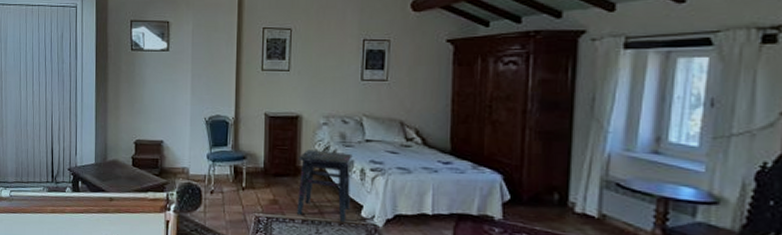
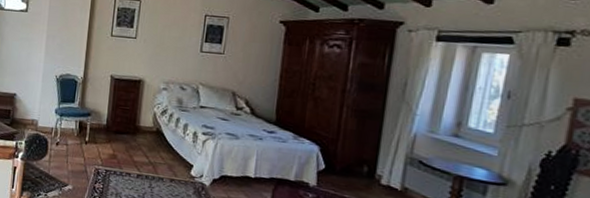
side table: present [297,149,353,222] -> none [133,111,187,179]

